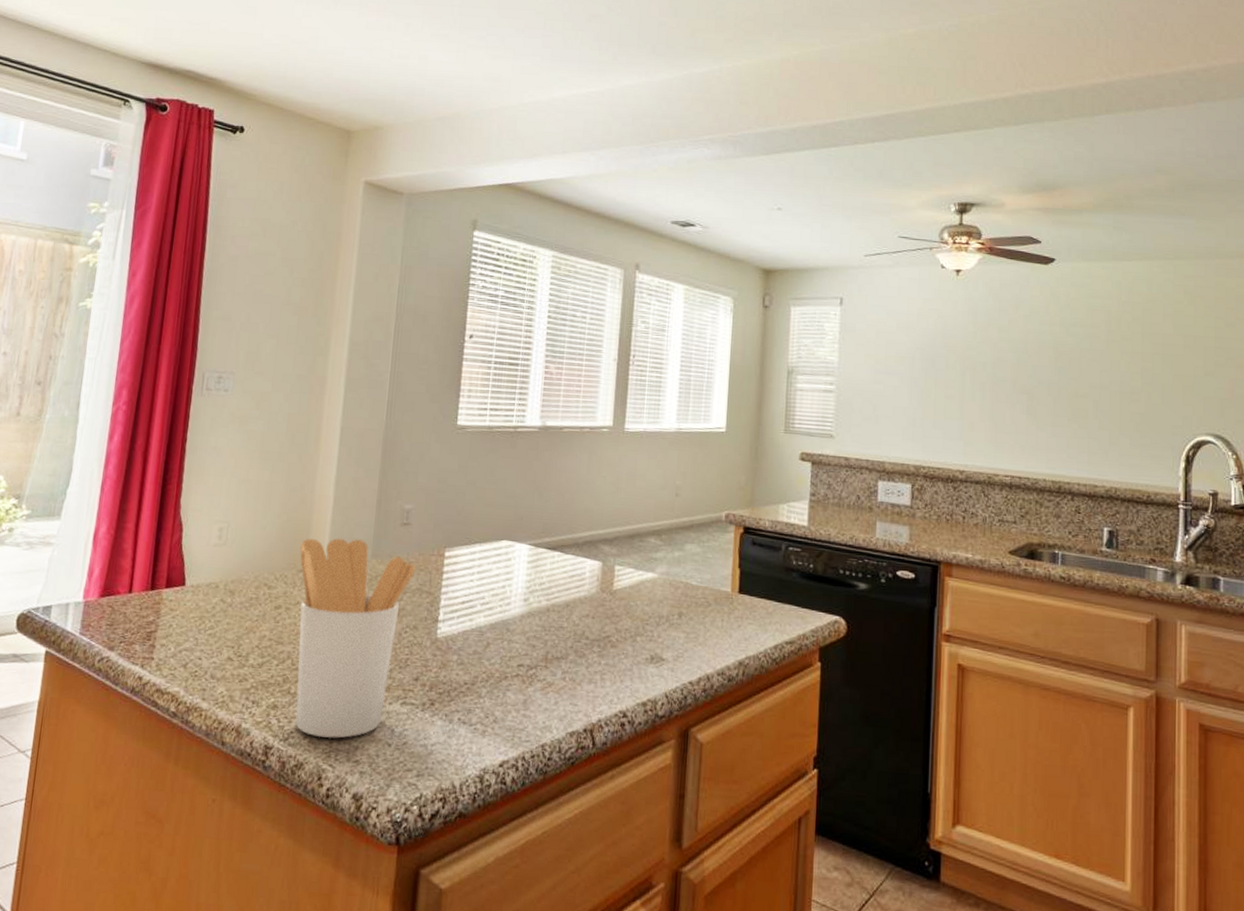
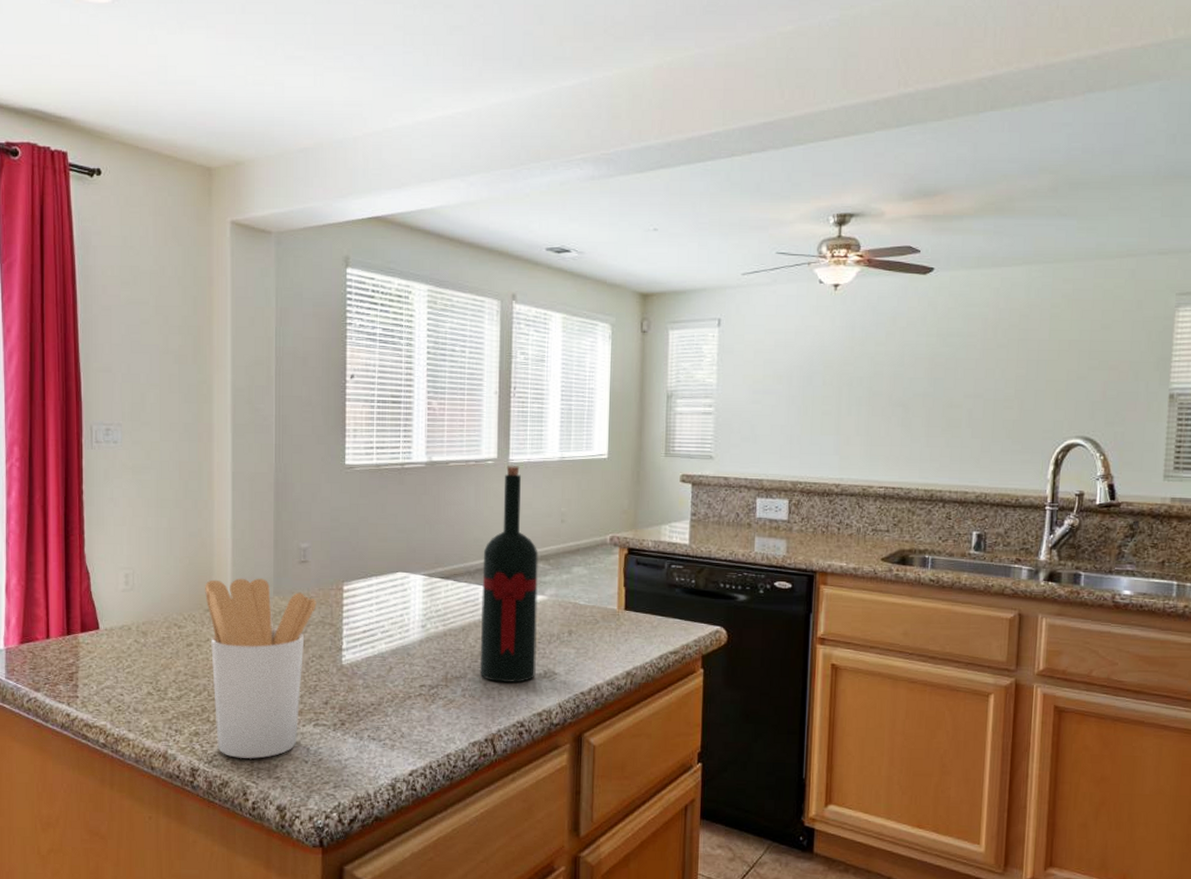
wine bottle: none [582,434,650,667] -> present [479,466,538,682]

